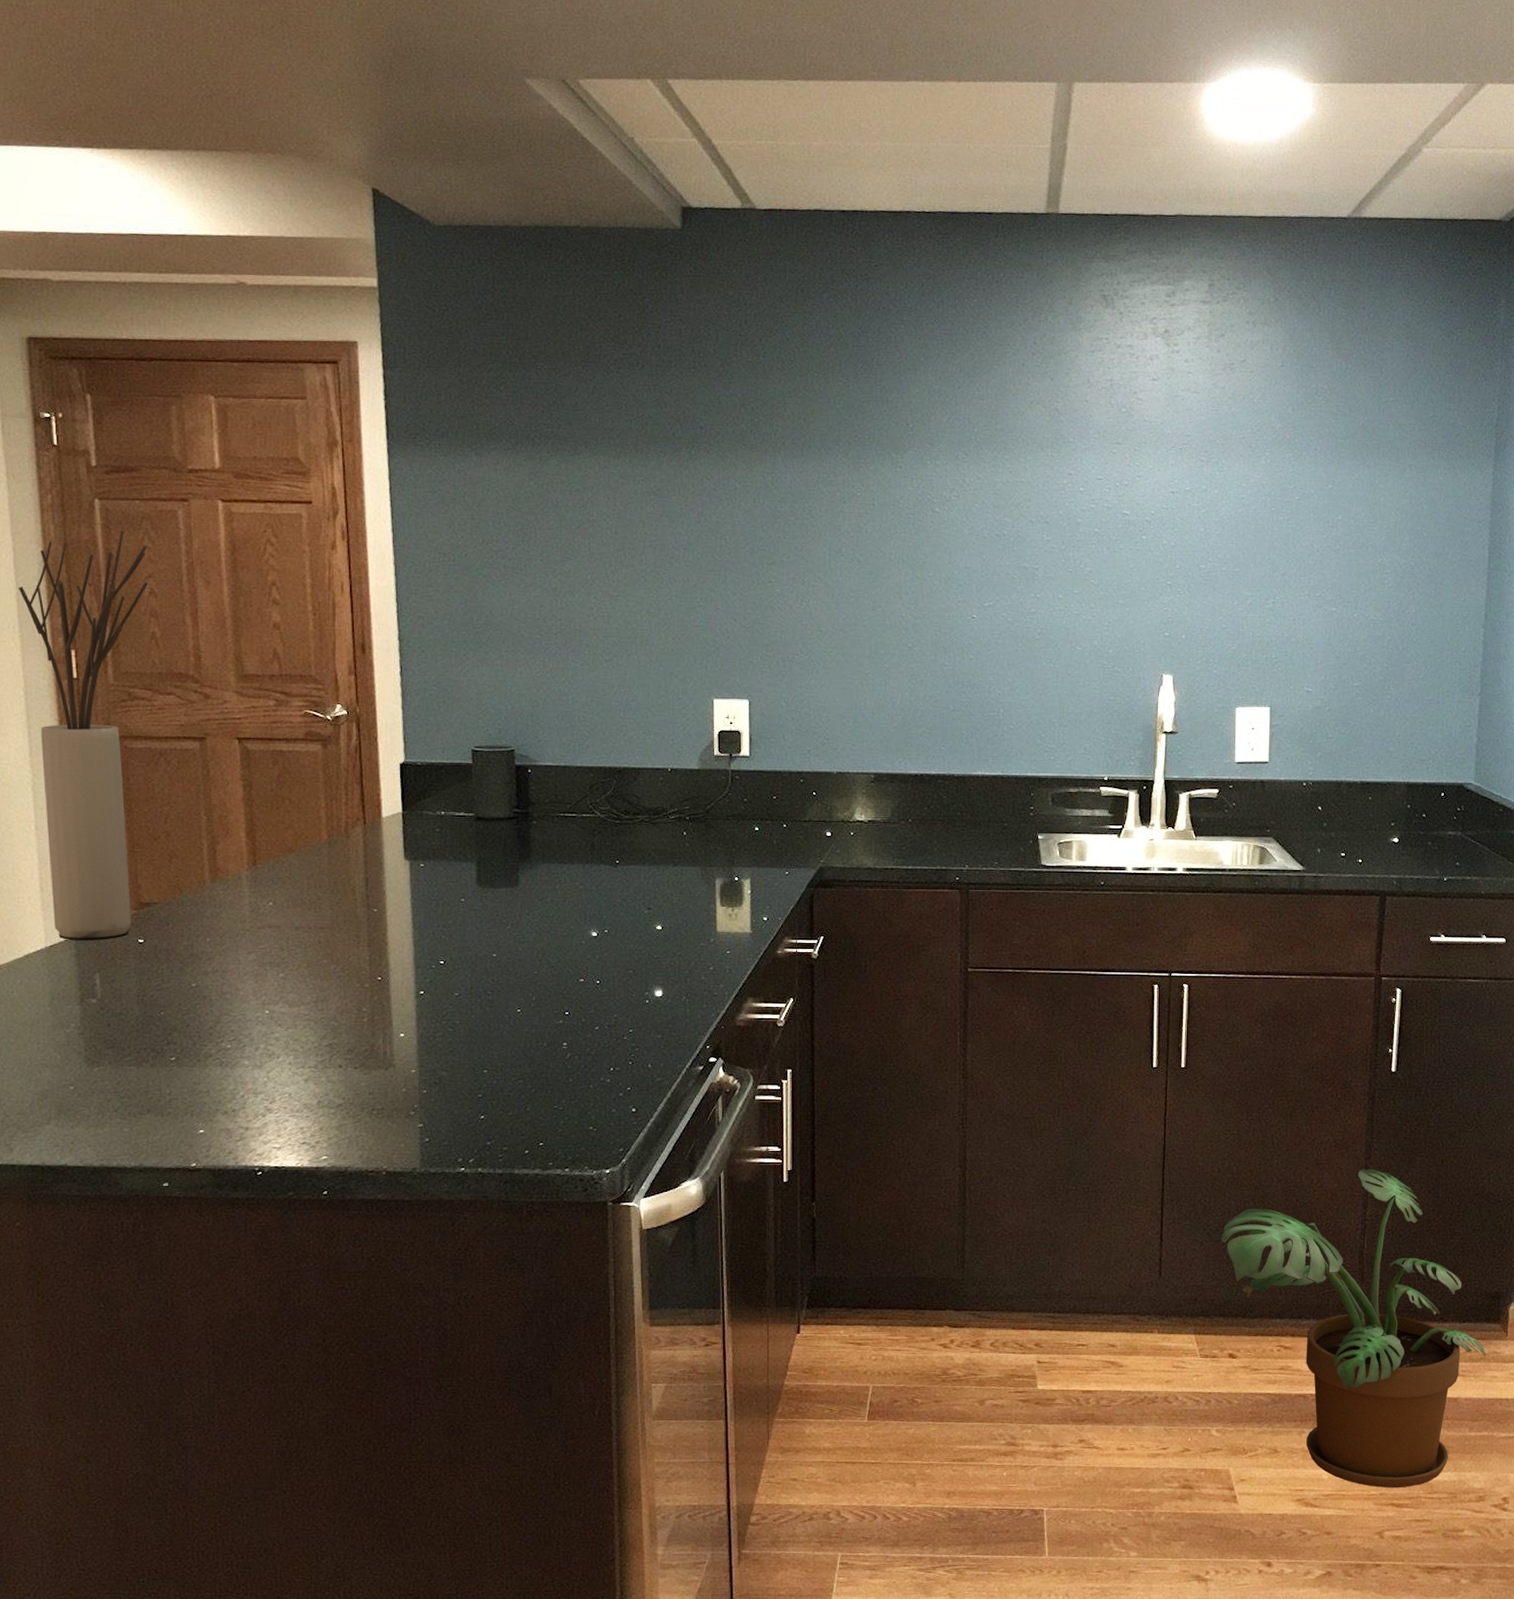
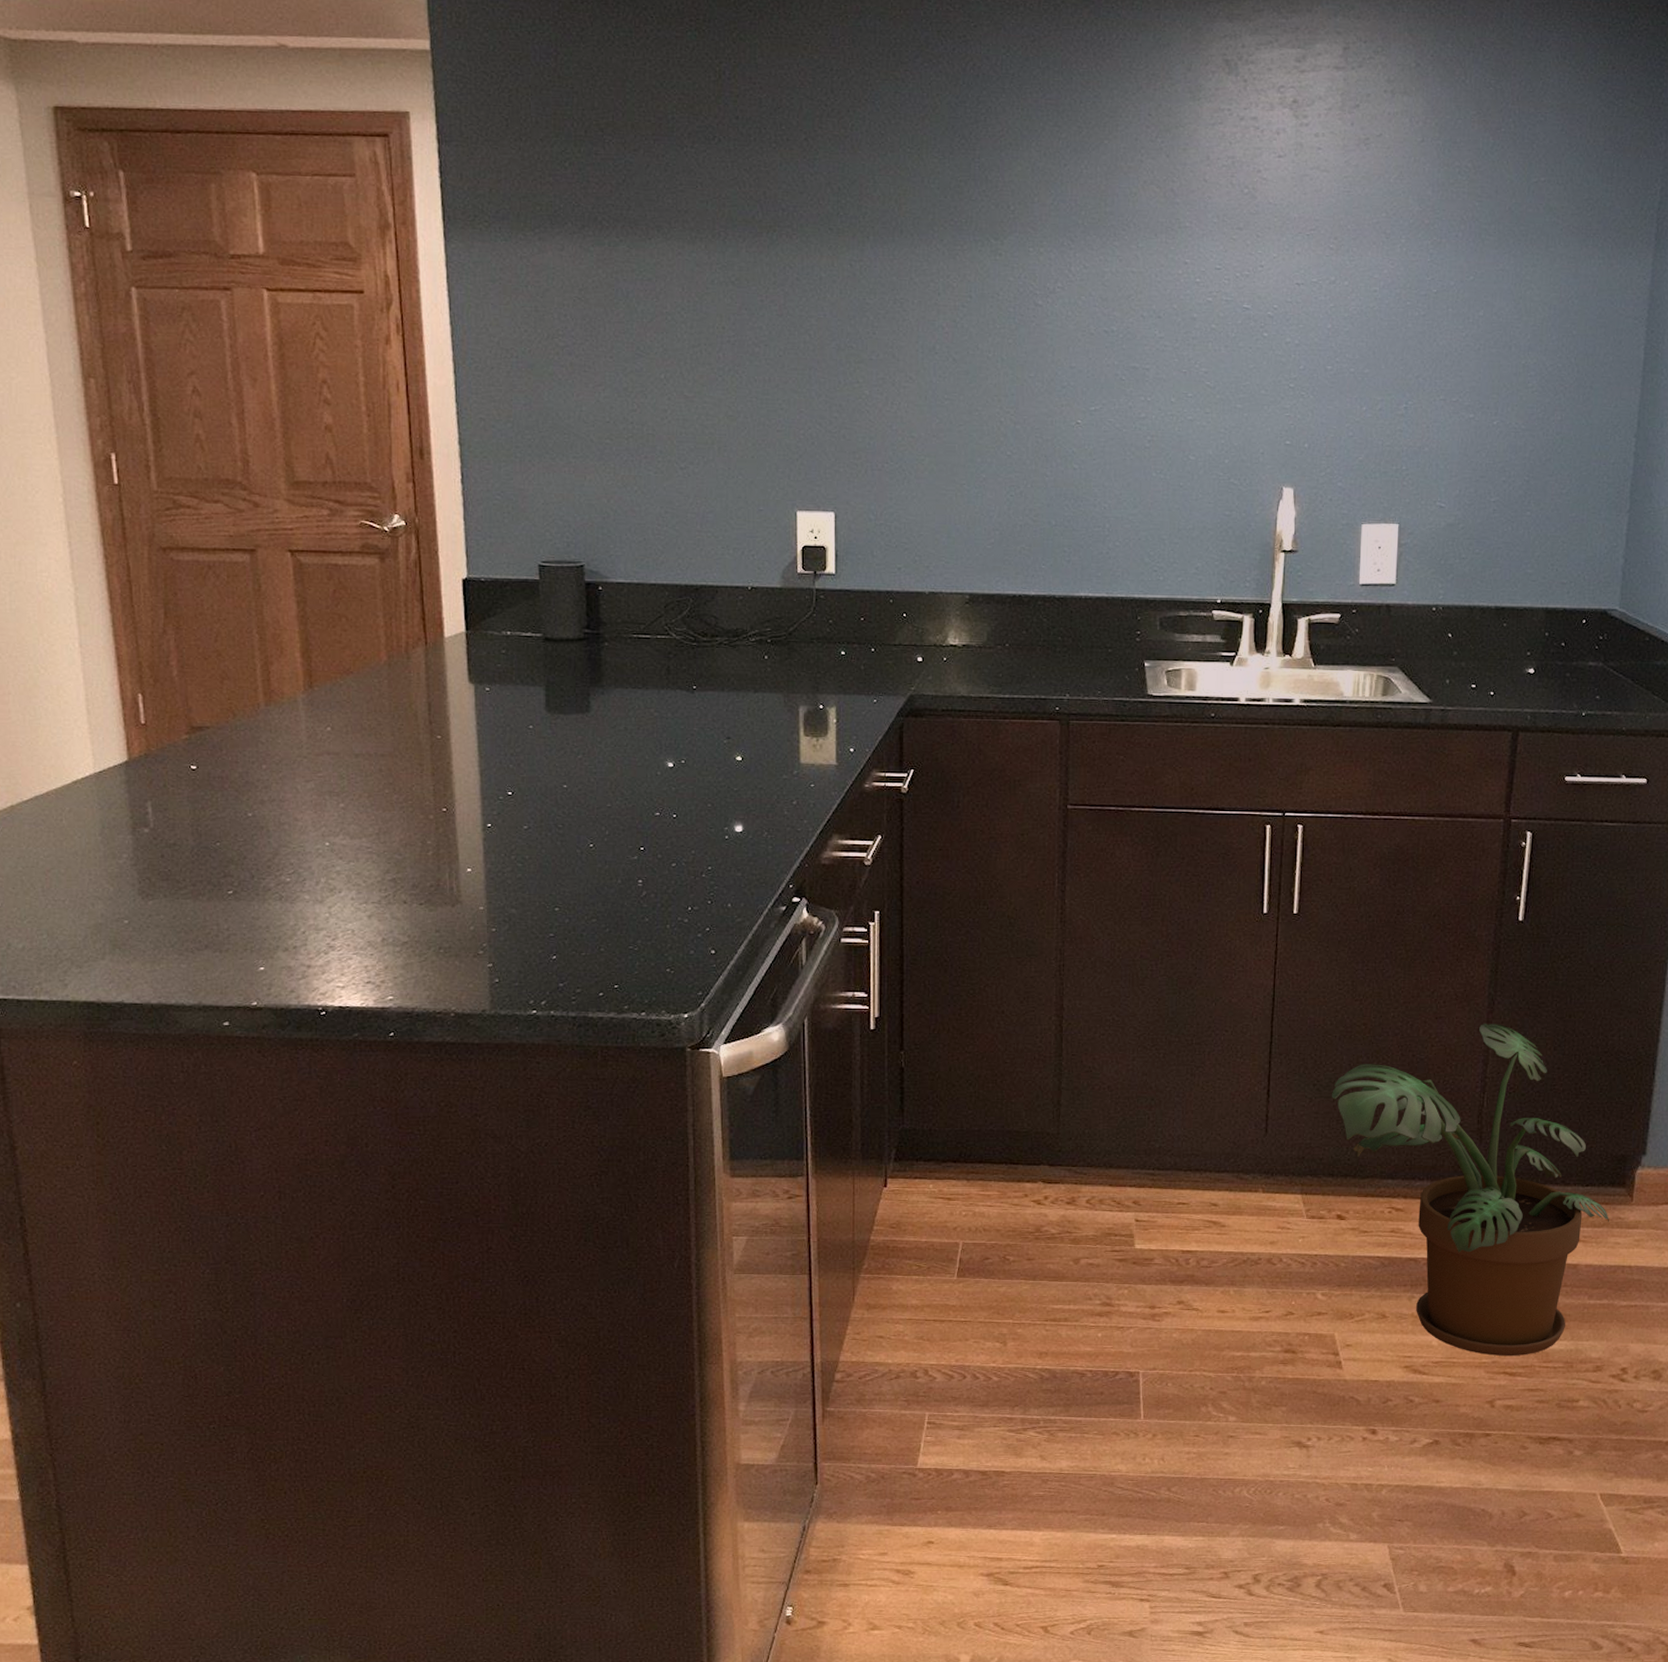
vase: present [19,530,148,941] -> none [54,322,190,767]

